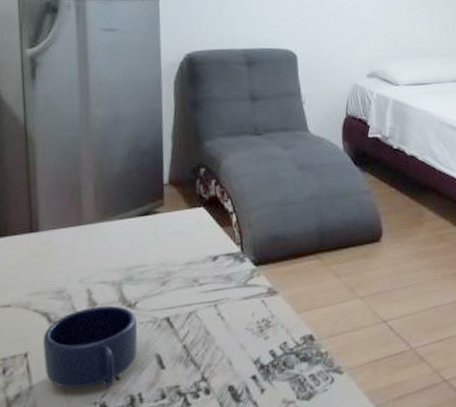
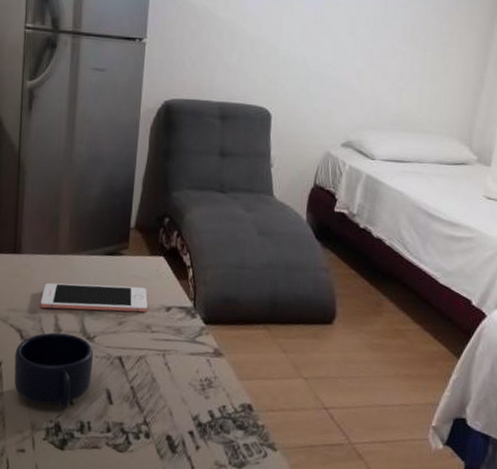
cell phone: none [67,241,192,285] -> present [40,282,148,313]

